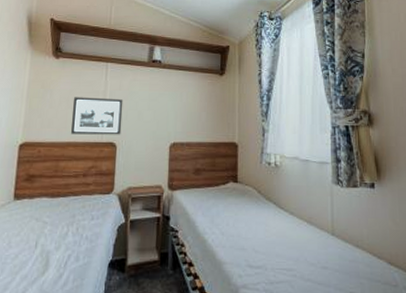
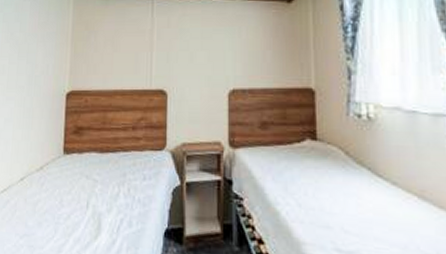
picture frame: present [71,97,123,135] -> none [117,37,173,81]

